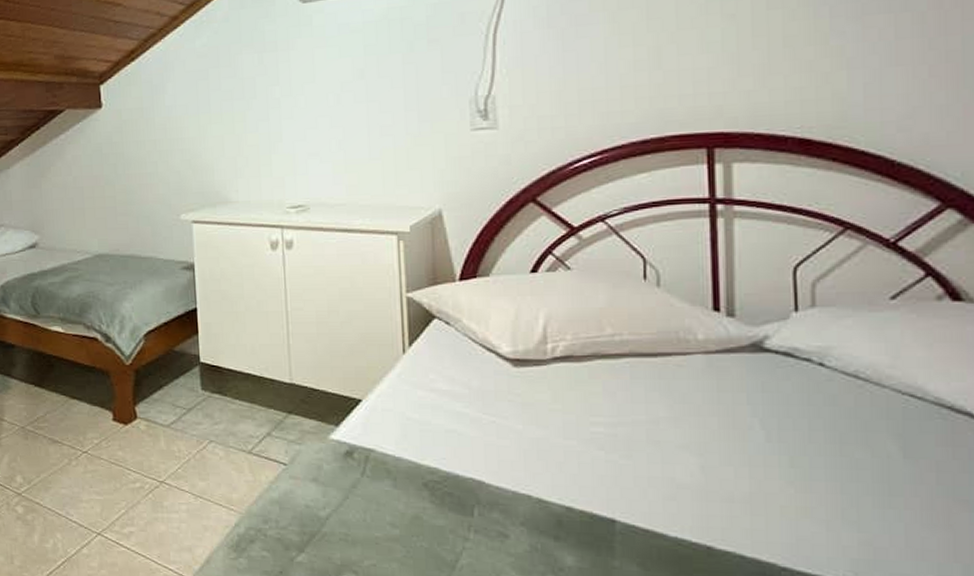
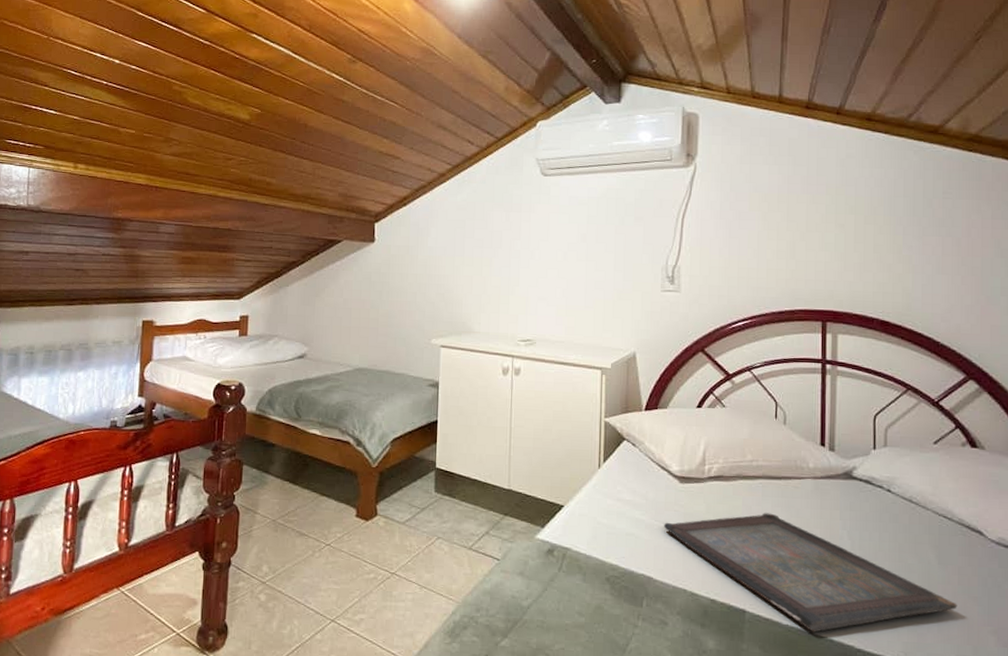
serving tray: none [494,399,936,547] -> present [663,513,957,633]

